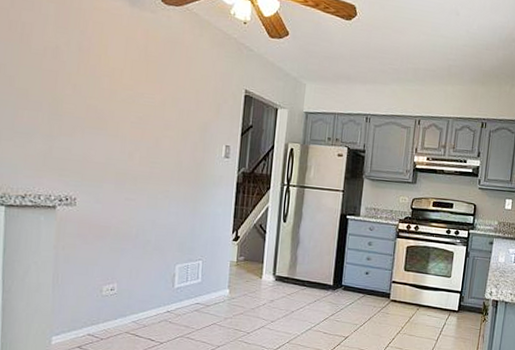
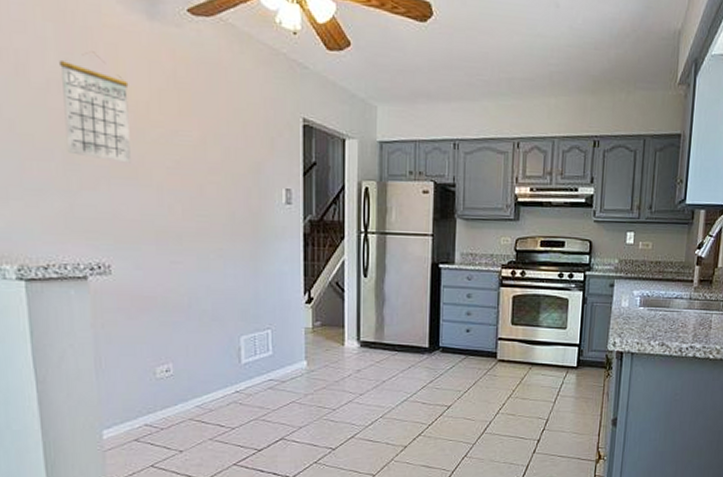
calendar: none [53,28,109,117] -> present [59,51,131,163]

